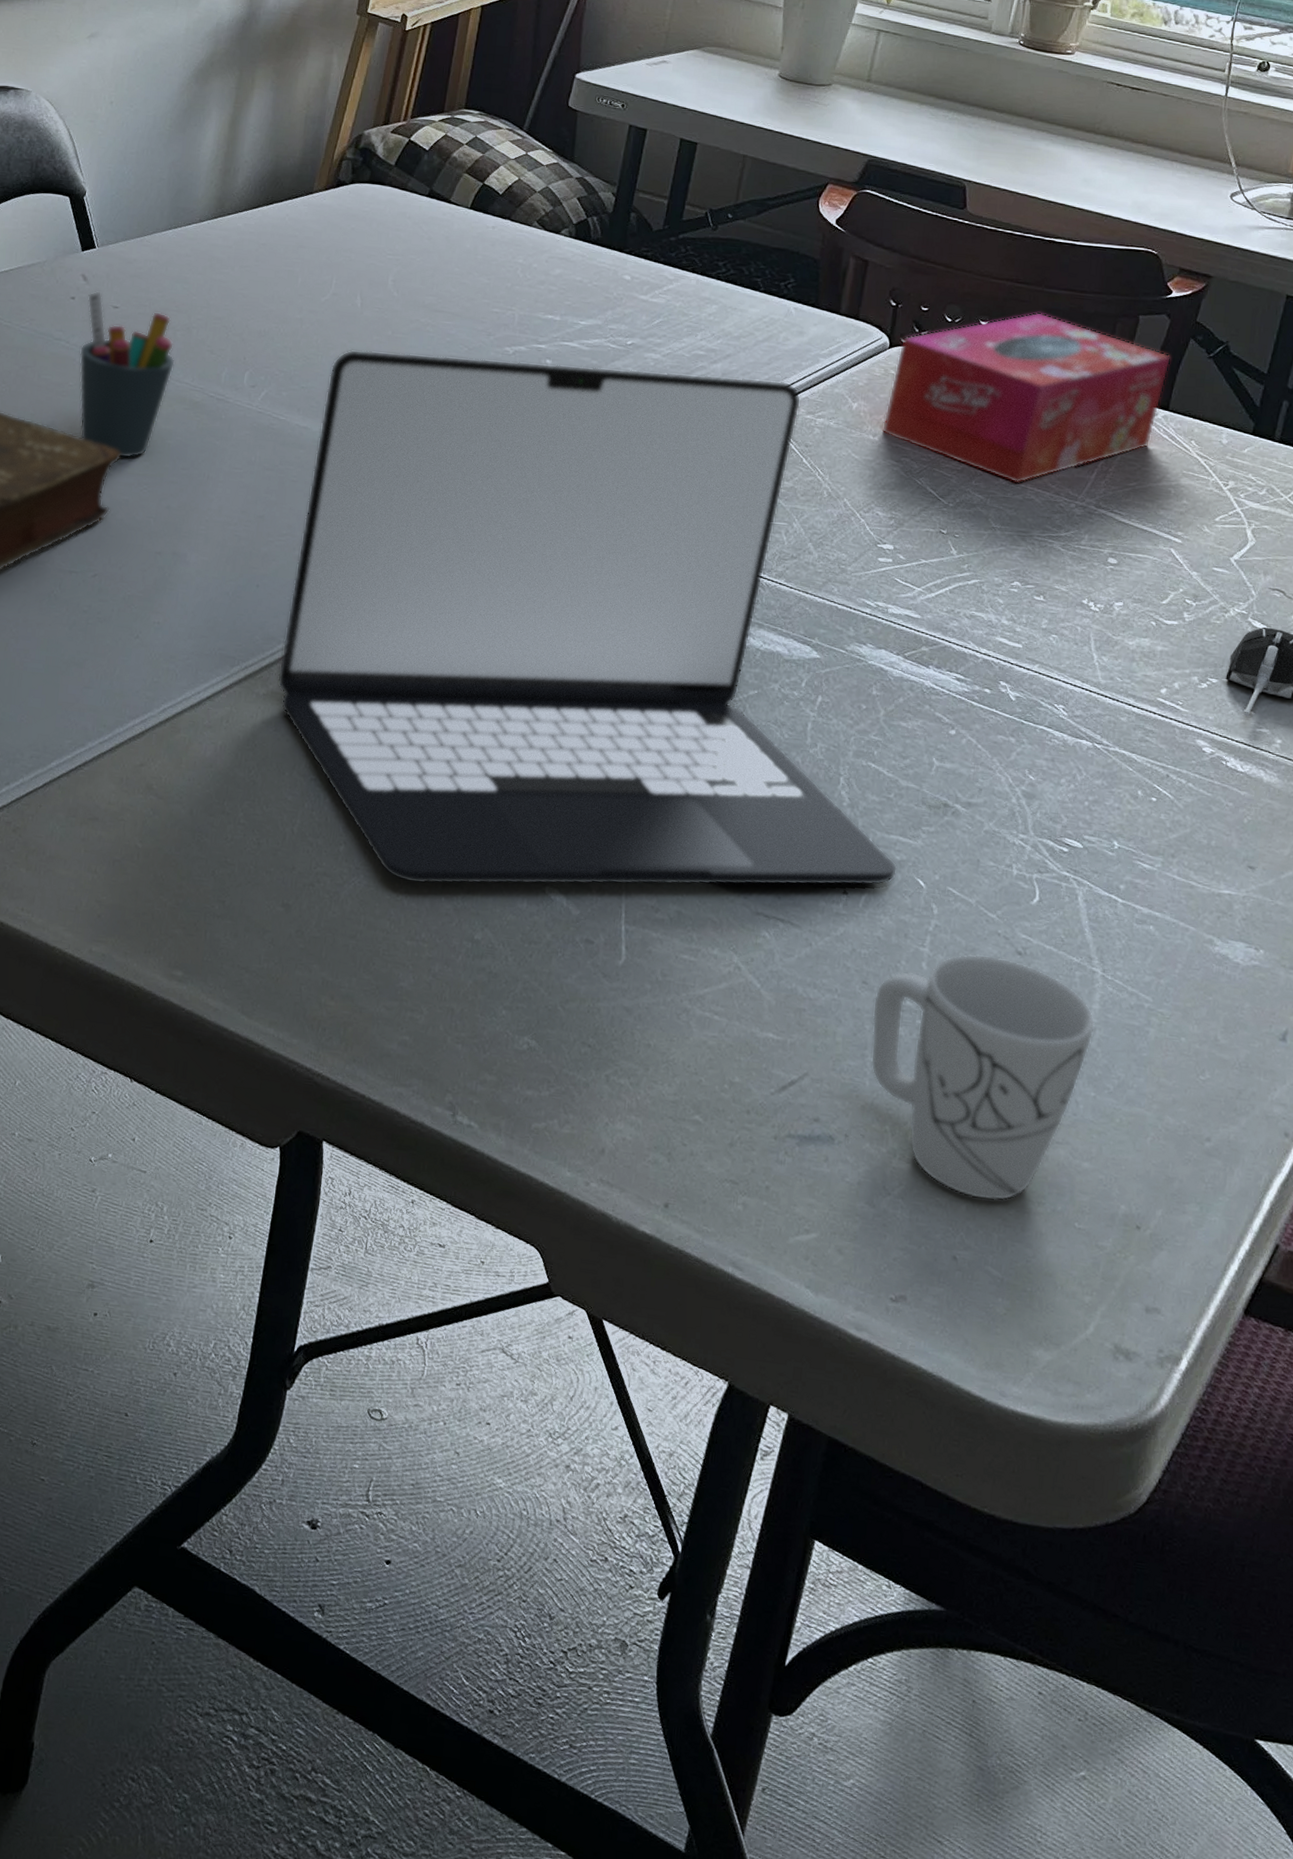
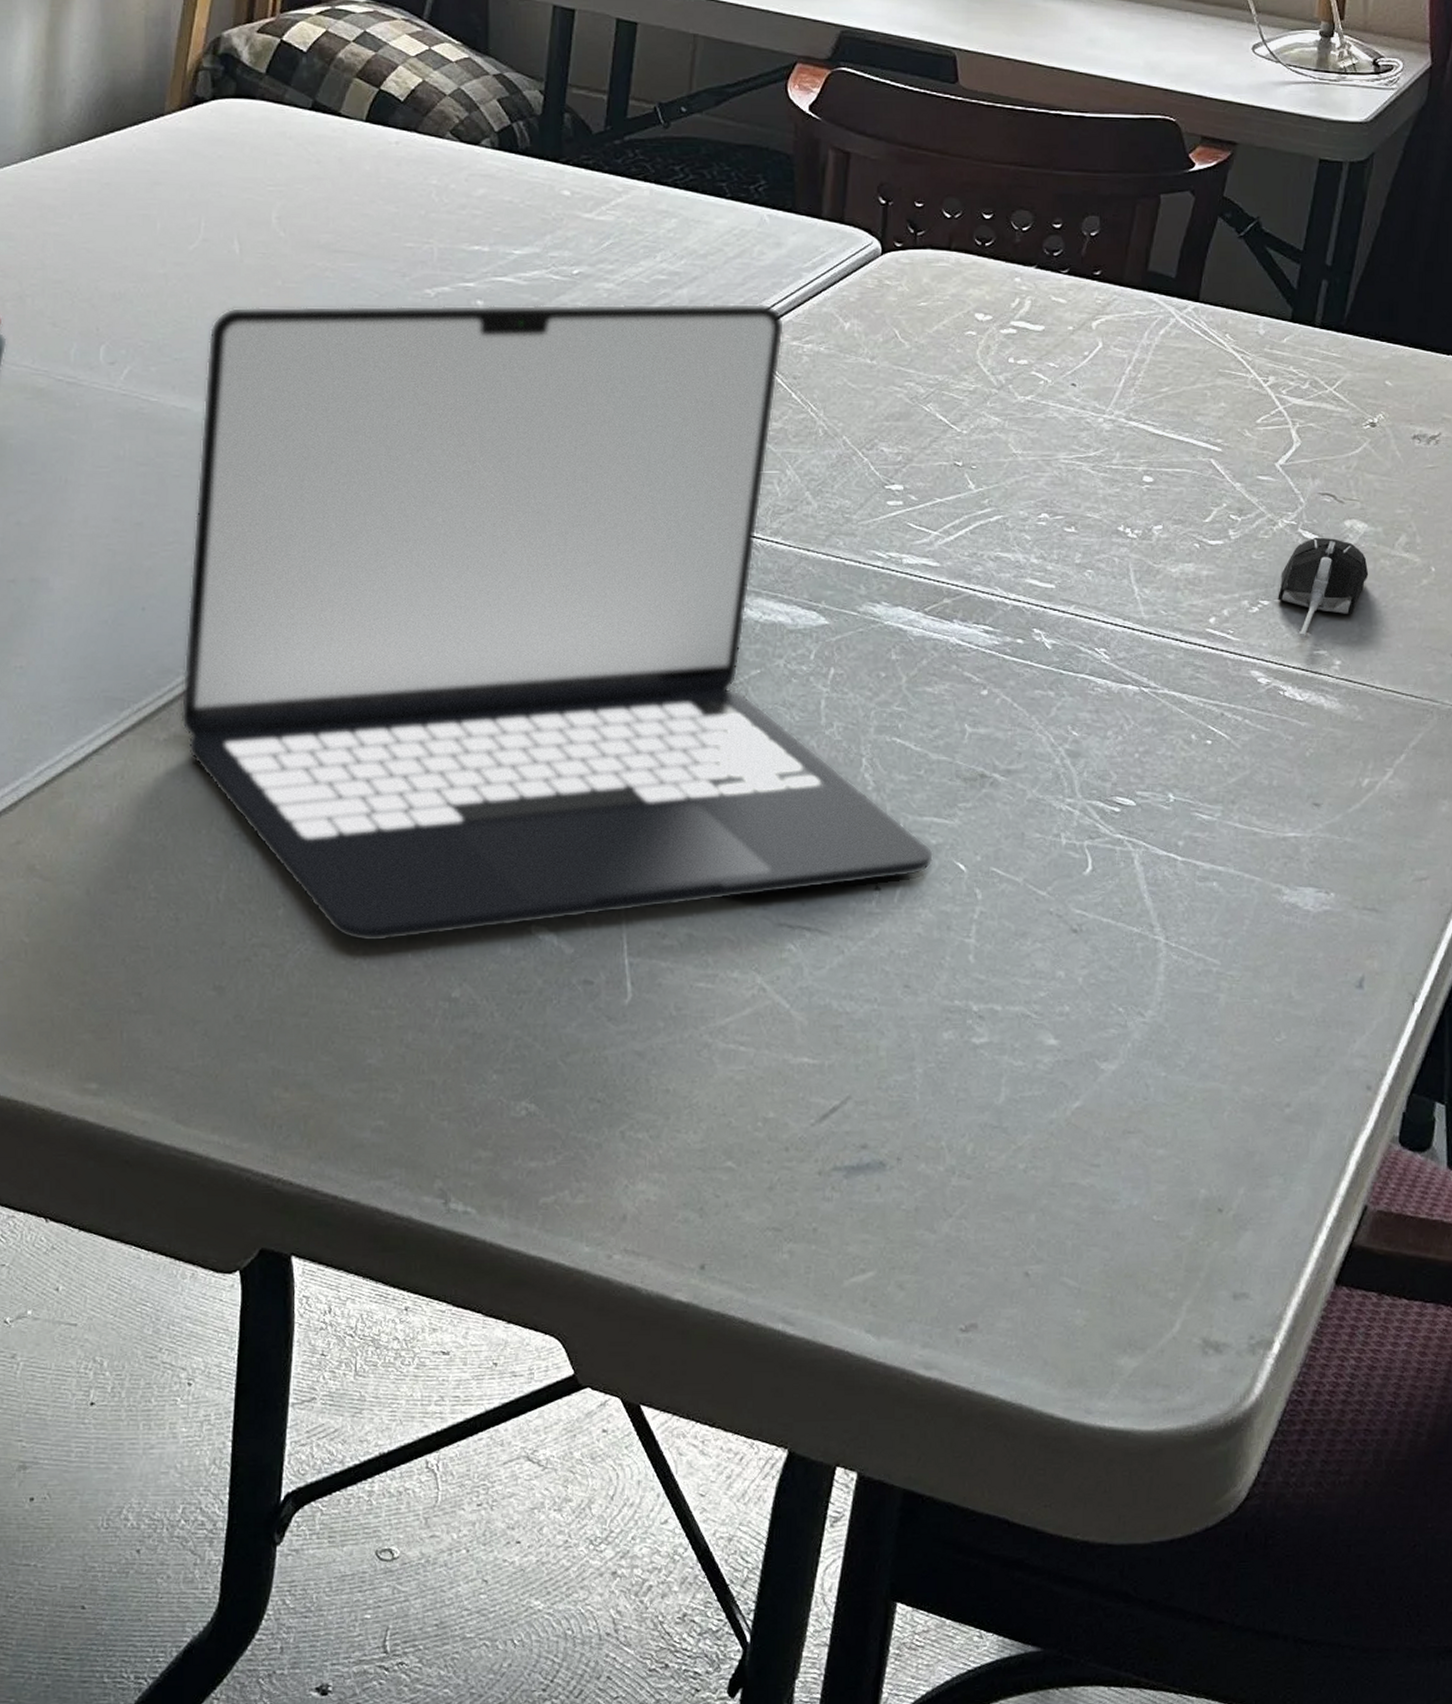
mug: present [870,954,1095,1202] -> none [917,937,1161,1207]
tissue box: present [881,312,1171,484] -> none [880,200,1198,401]

